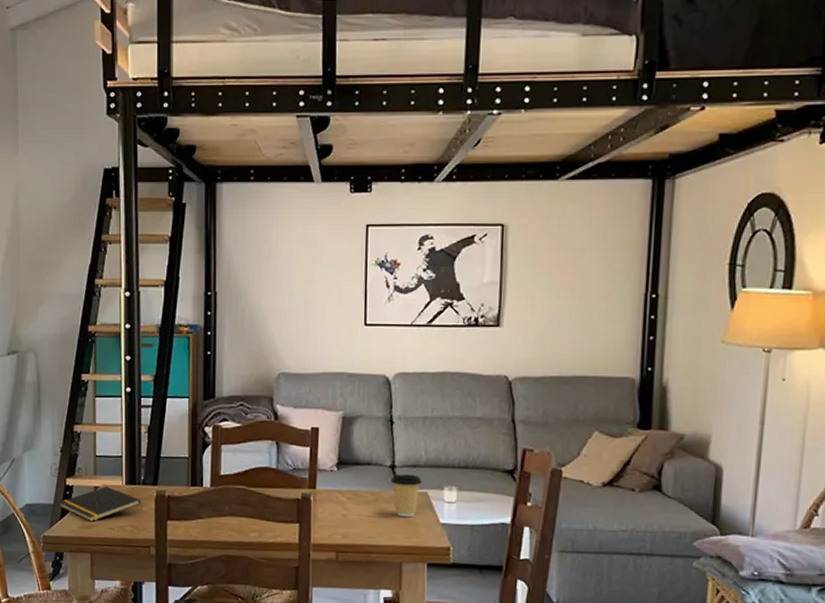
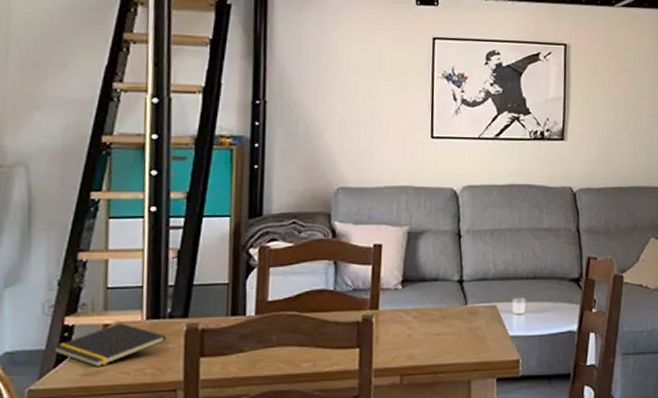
coffee cup: present [391,473,422,518] -> none [459,288,491,333]

